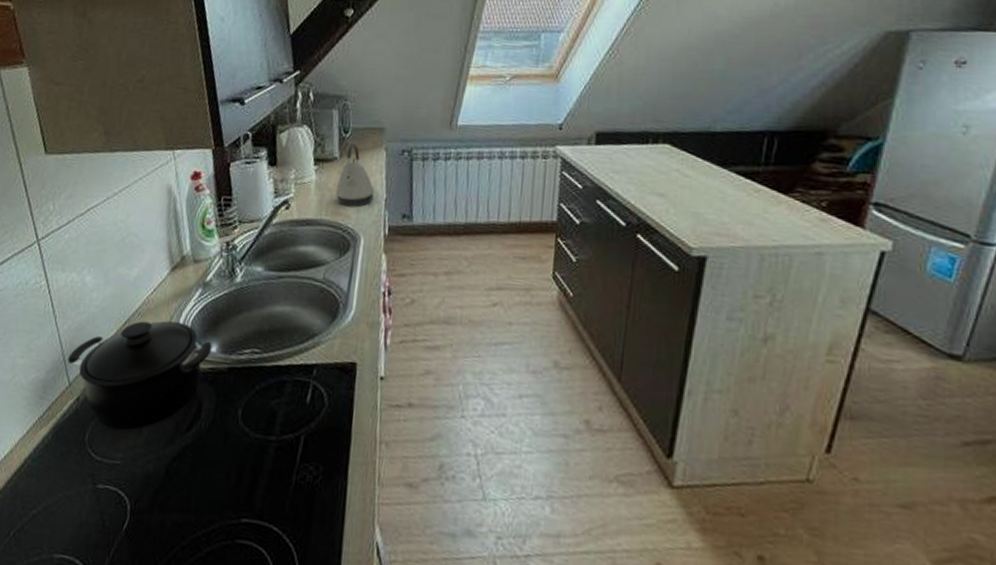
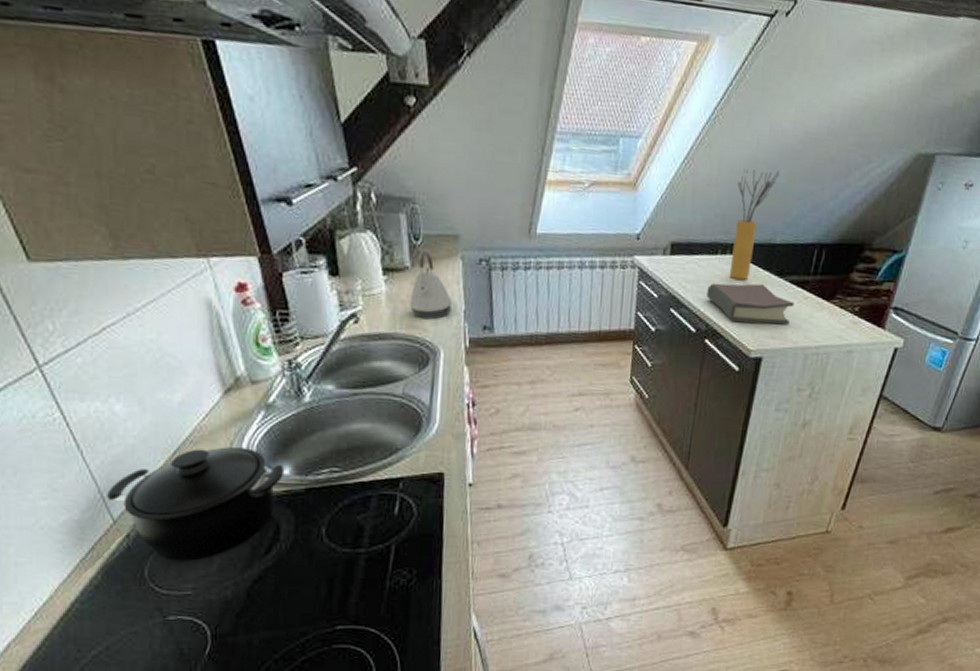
hardback book: none [637,173,743,221] -> present [706,283,794,325]
vase: none [662,56,716,170] -> present [729,169,780,280]

